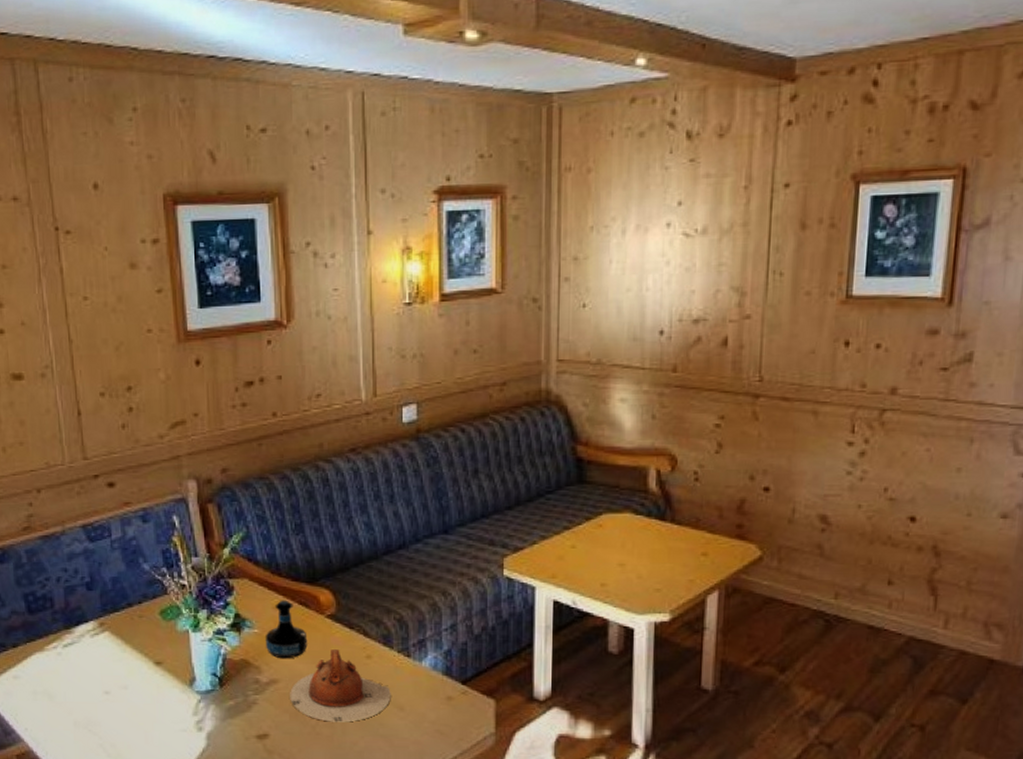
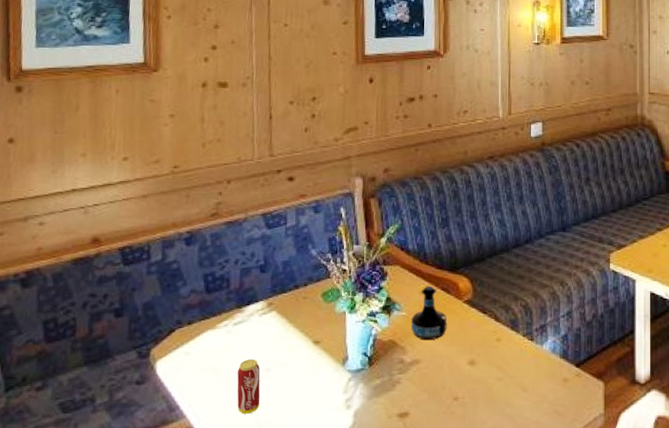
beverage can: none [74,681,102,737] -> present [237,358,261,414]
teapot: present [290,649,391,722] -> none [429,332,516,402]

